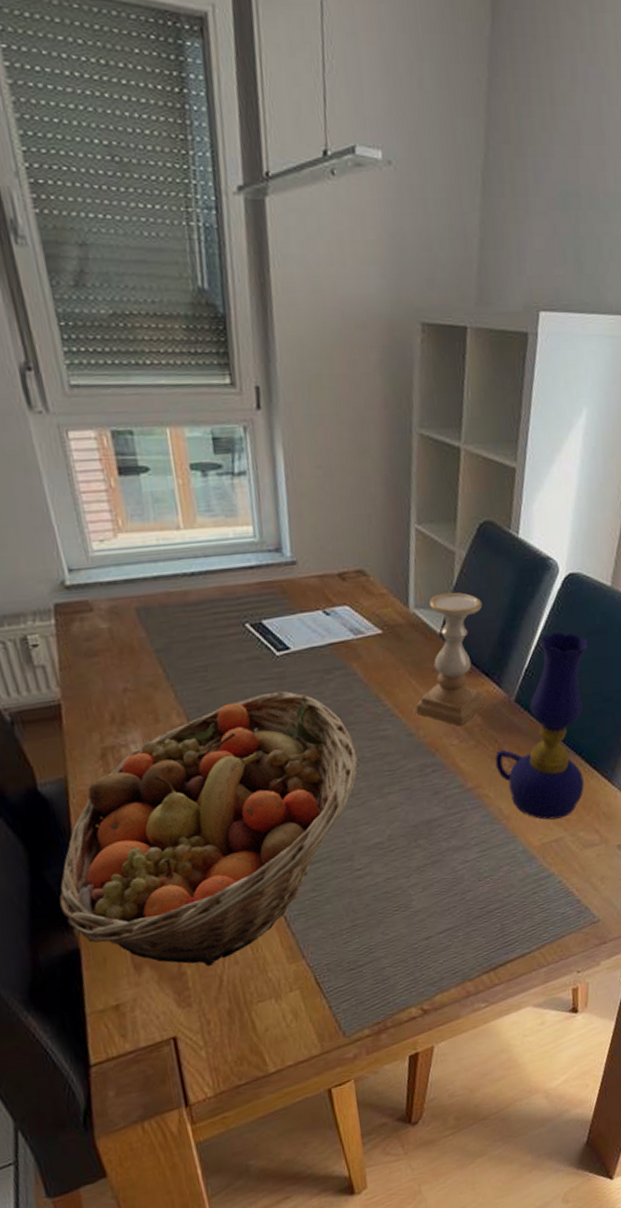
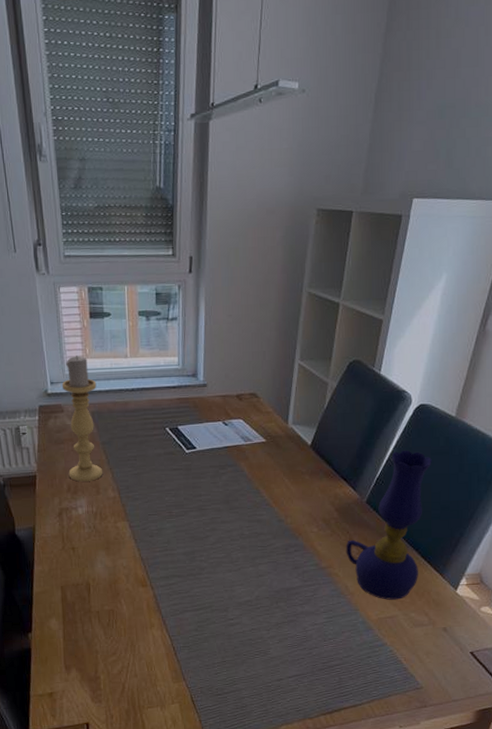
fruit basket: present [59,691,359,966] -> none [21,479,239,675]
candle holder: none [85,529,160,708] -> present [61,356,102,482]
candle holder: present [415,592,485,726] -> none [286,414,346,518]

